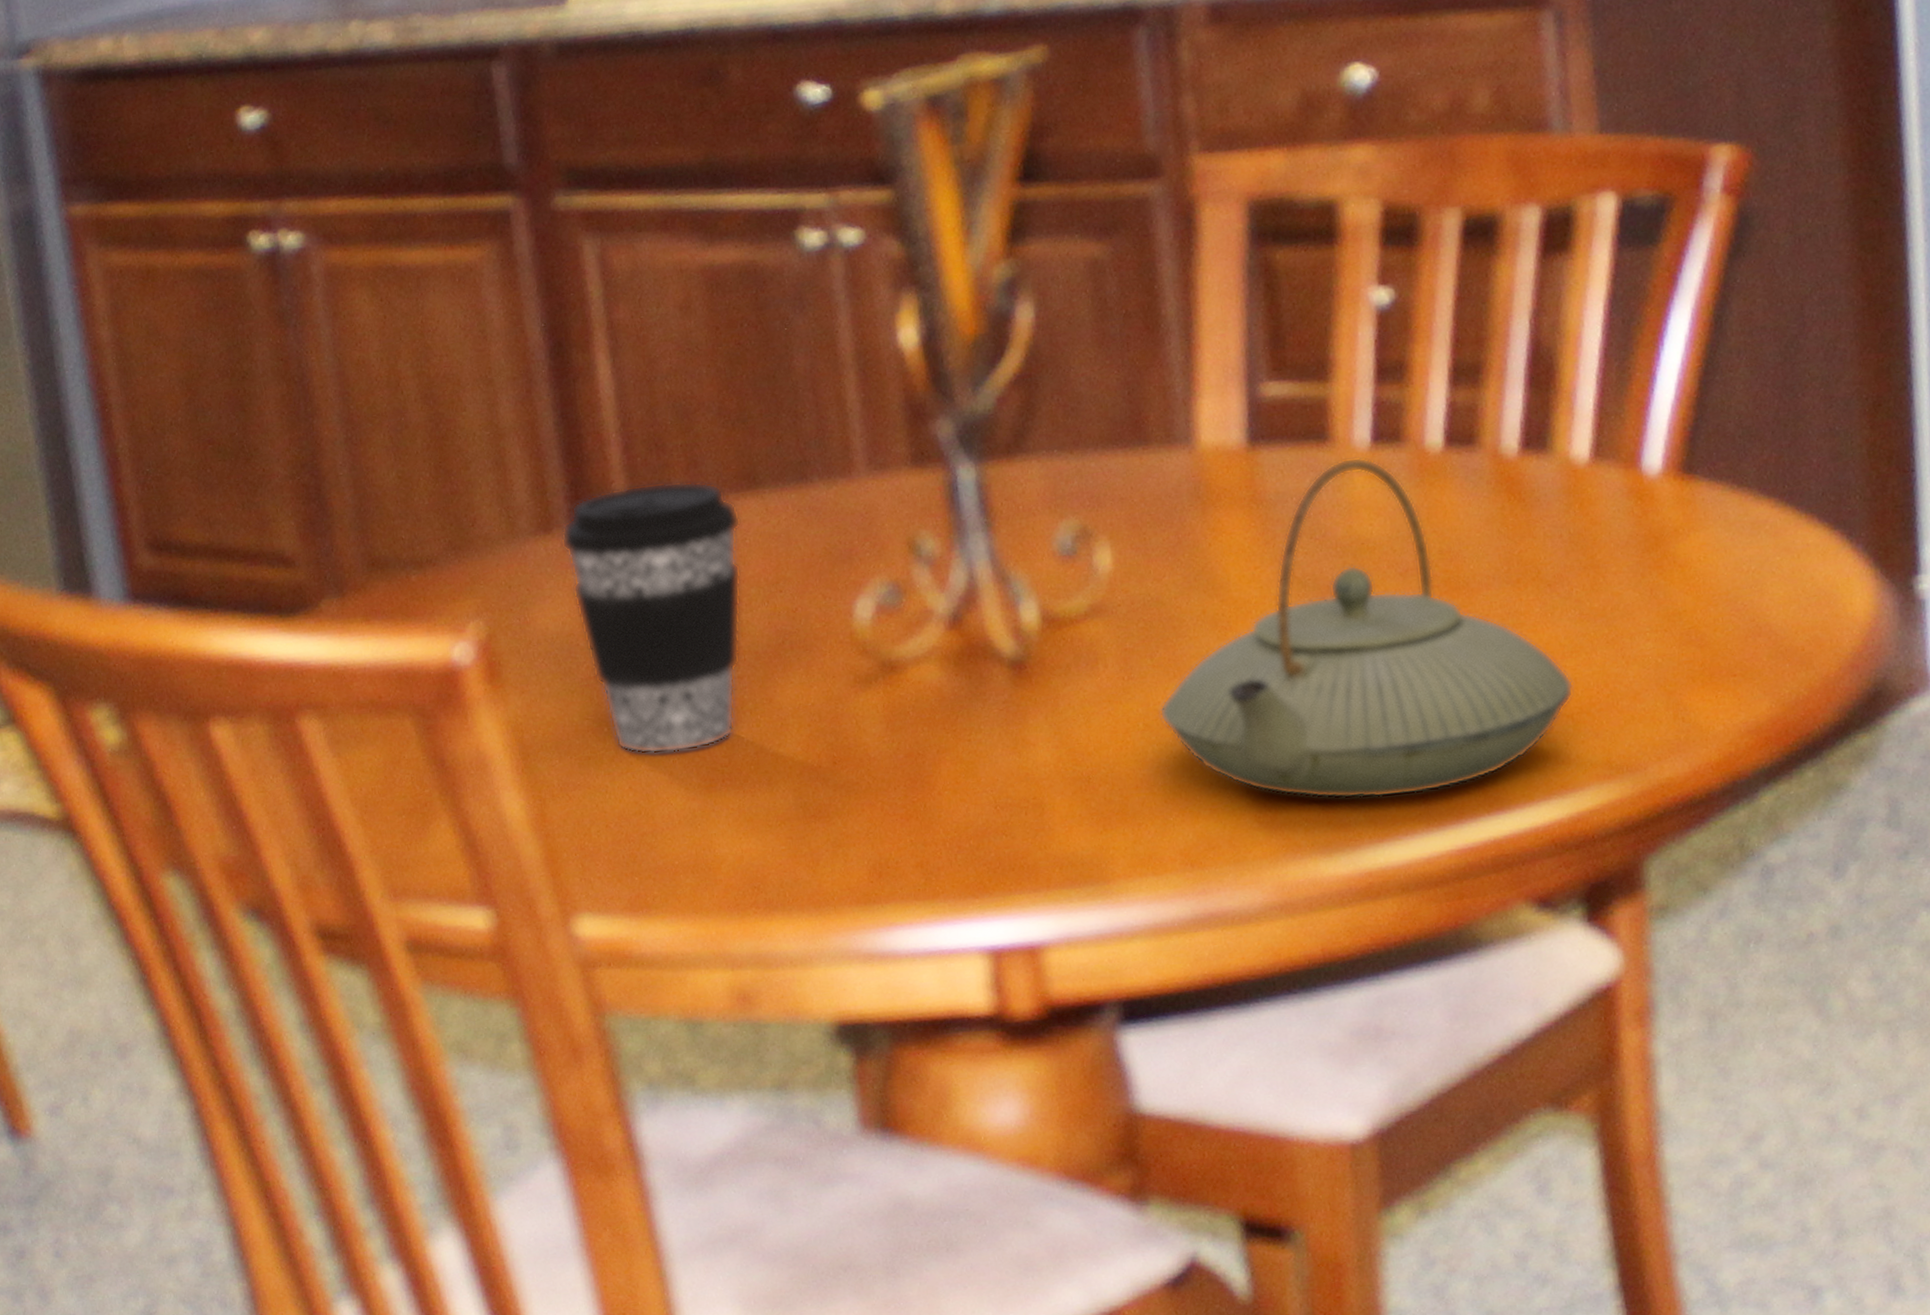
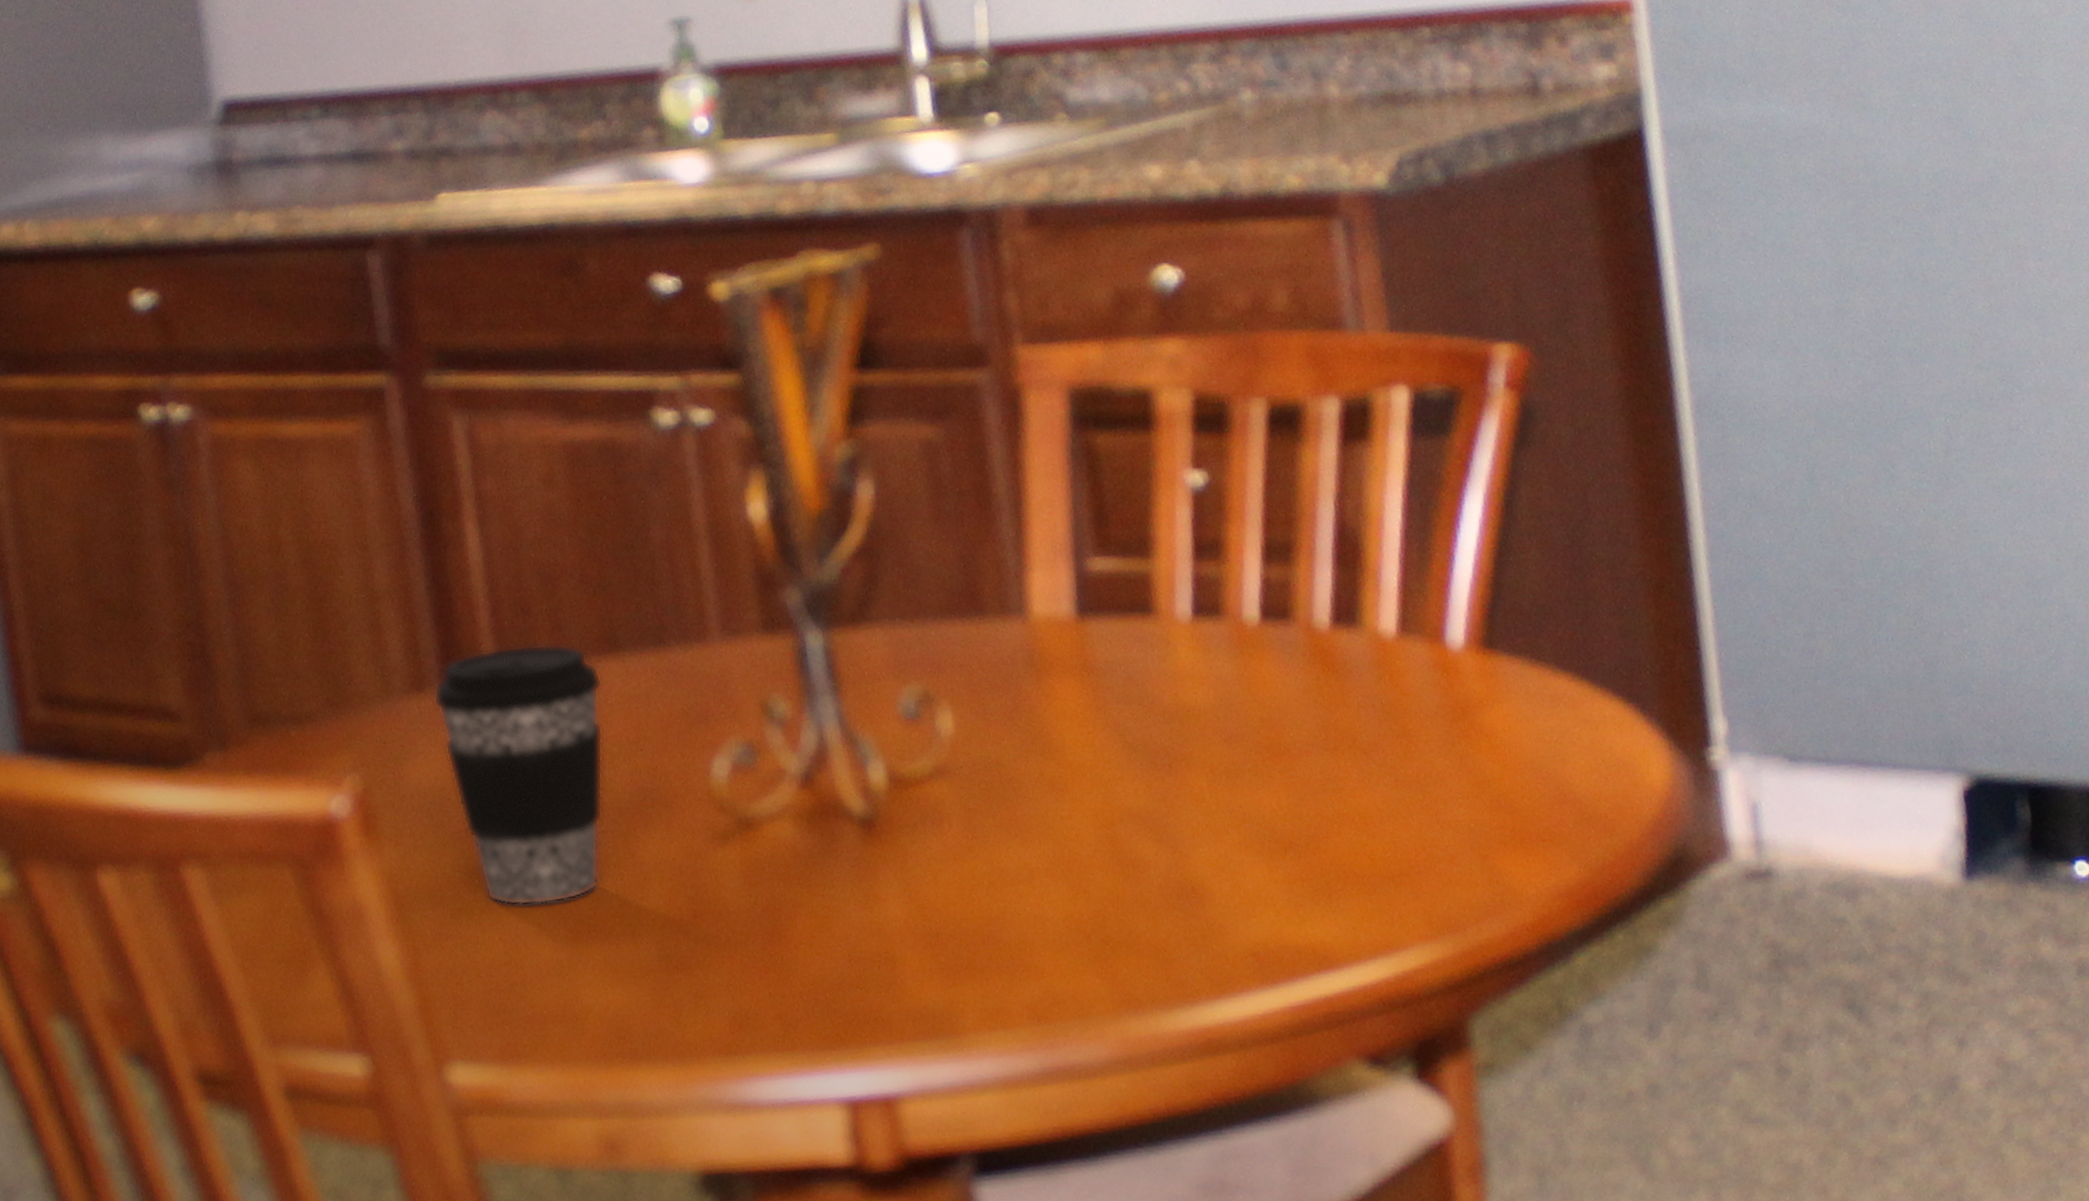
teapot: present [1159,457,1574,799] -> none [1002,628,1394,957]

